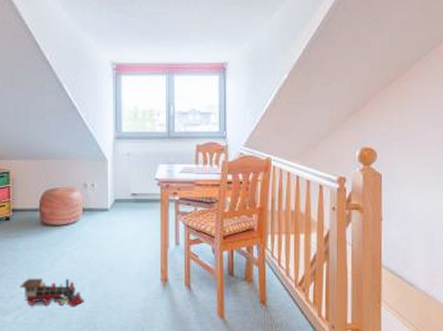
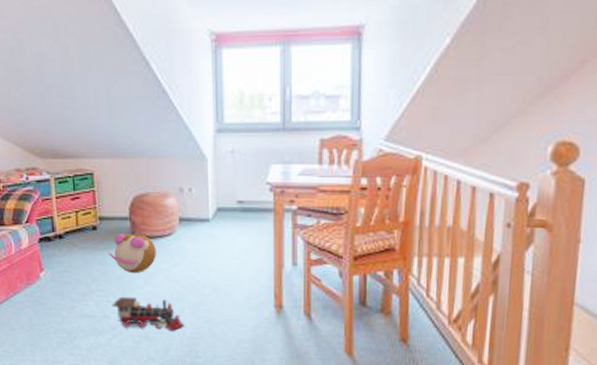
plush toy: none [19,221,62,257] -> present [108,231,157,274]

